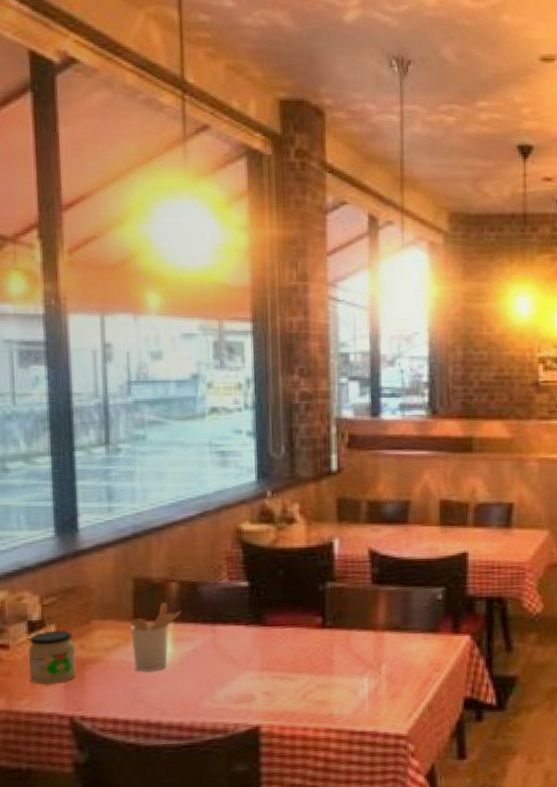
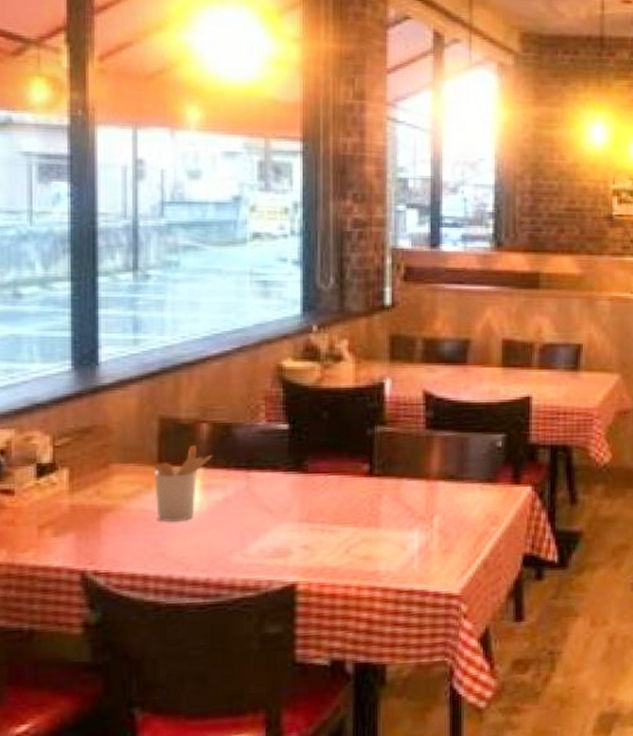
jar: present [28,630,77,684] -> none [35,474,91,535]

